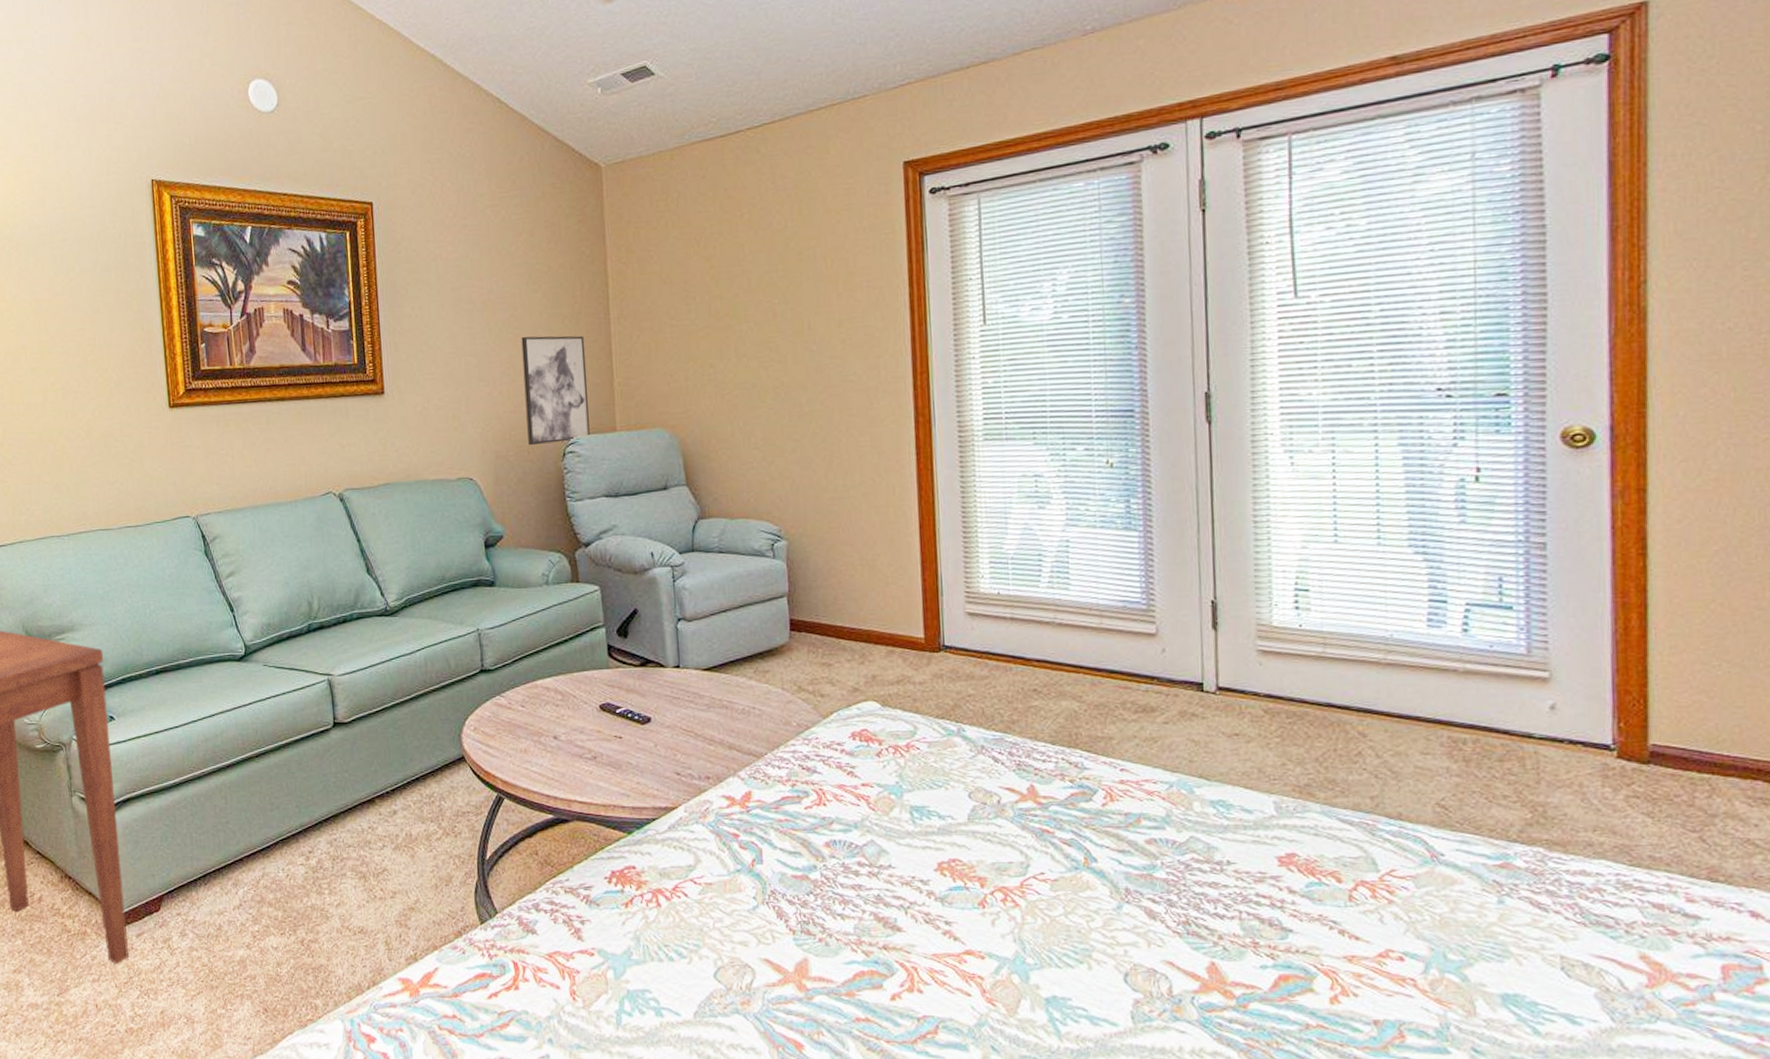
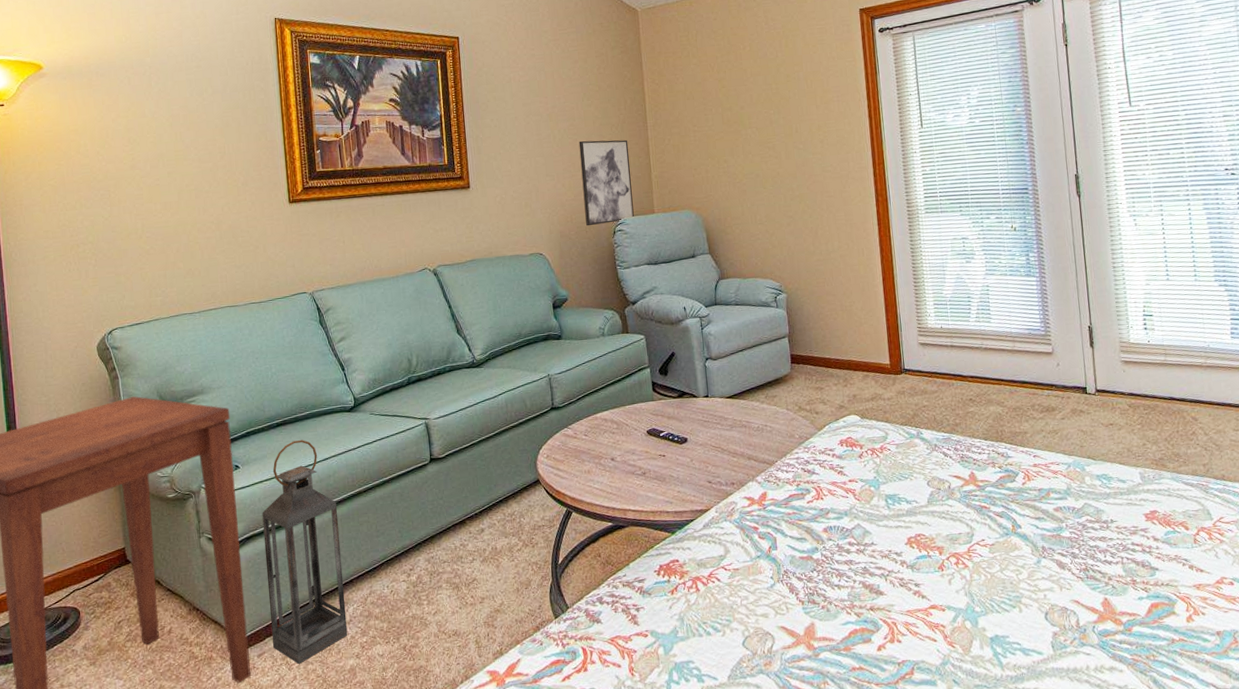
lantern: none [140,691,237,949] -> present [262,440,348,664]

